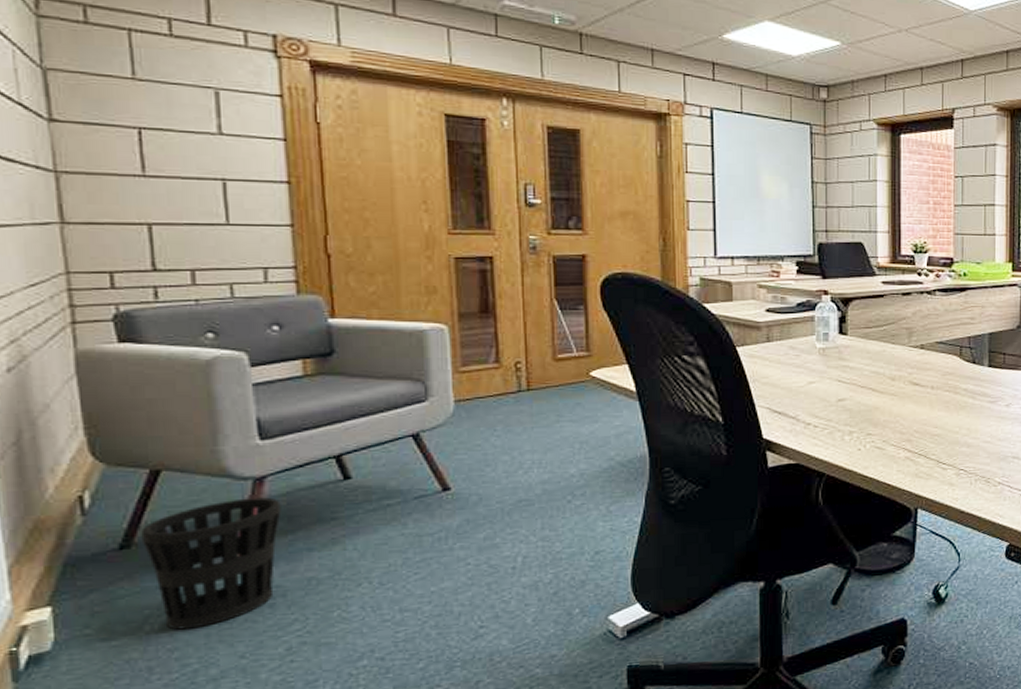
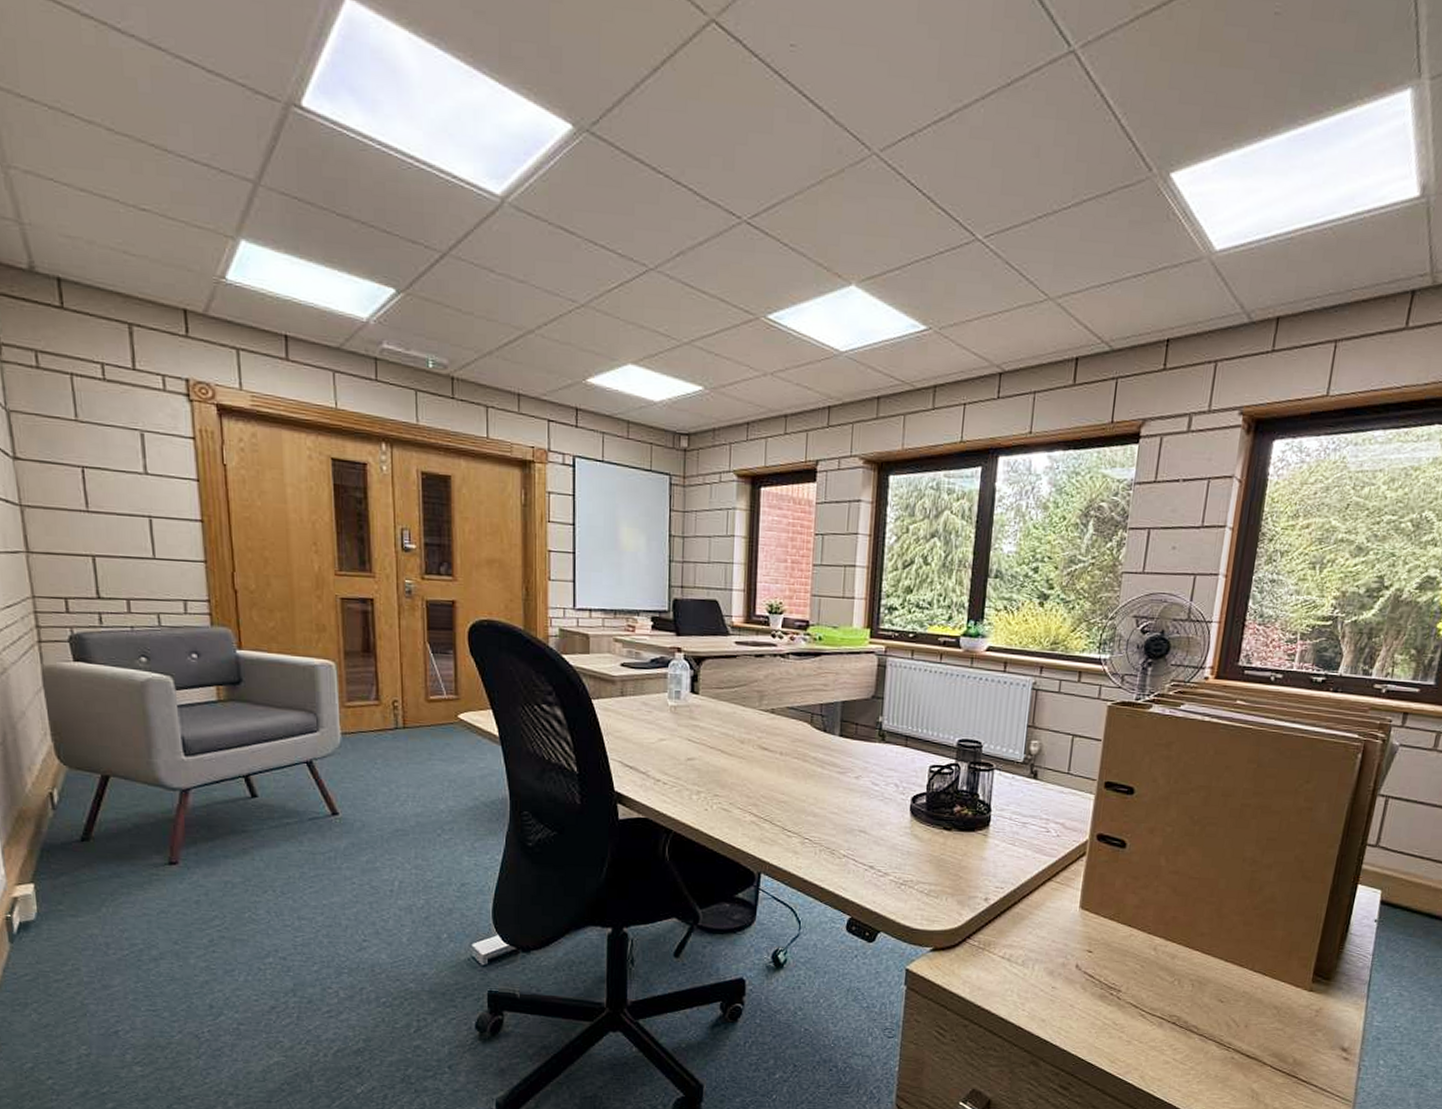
wastebasket: present [141,497,282,630] -> none [96,806,203,915]

